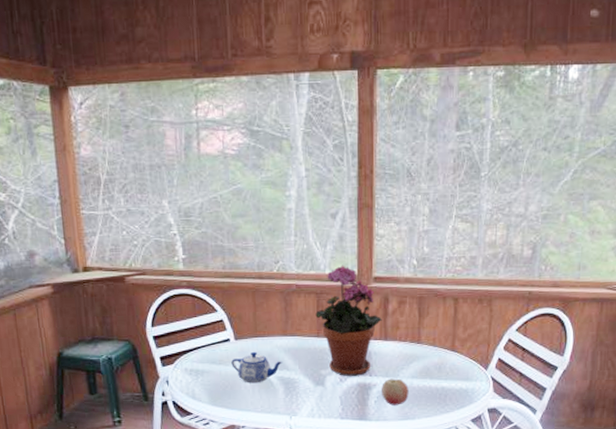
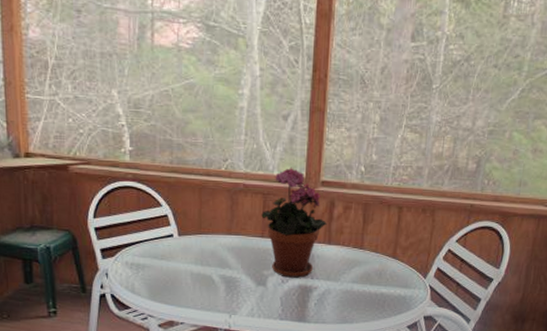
teapot: present [231,351,282,383] -> none [173,248,225,280]
fruit: present [382,378,409,406] -> none [322,282,349,309]

